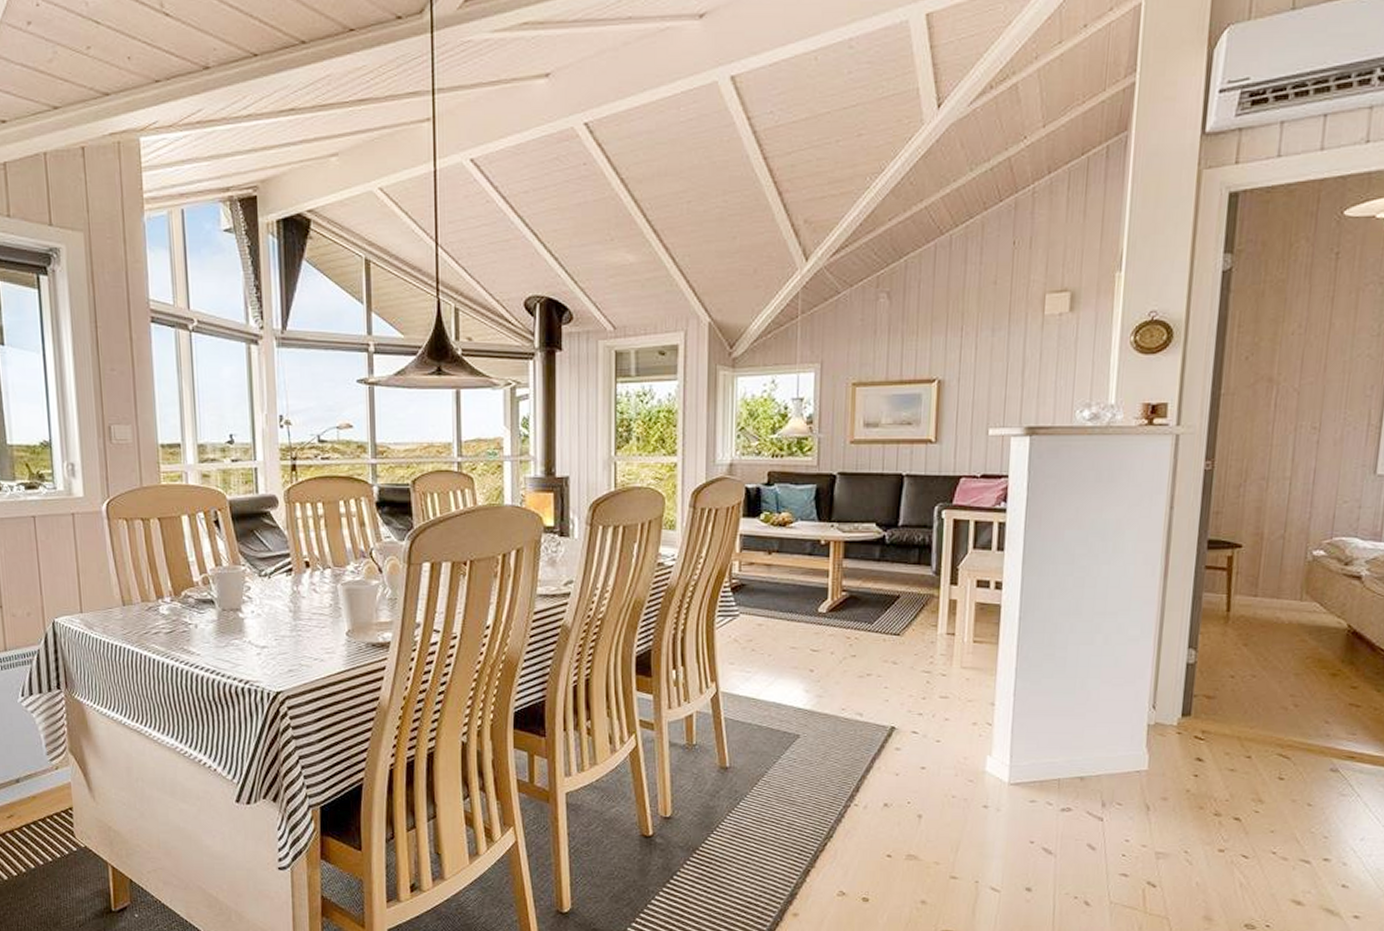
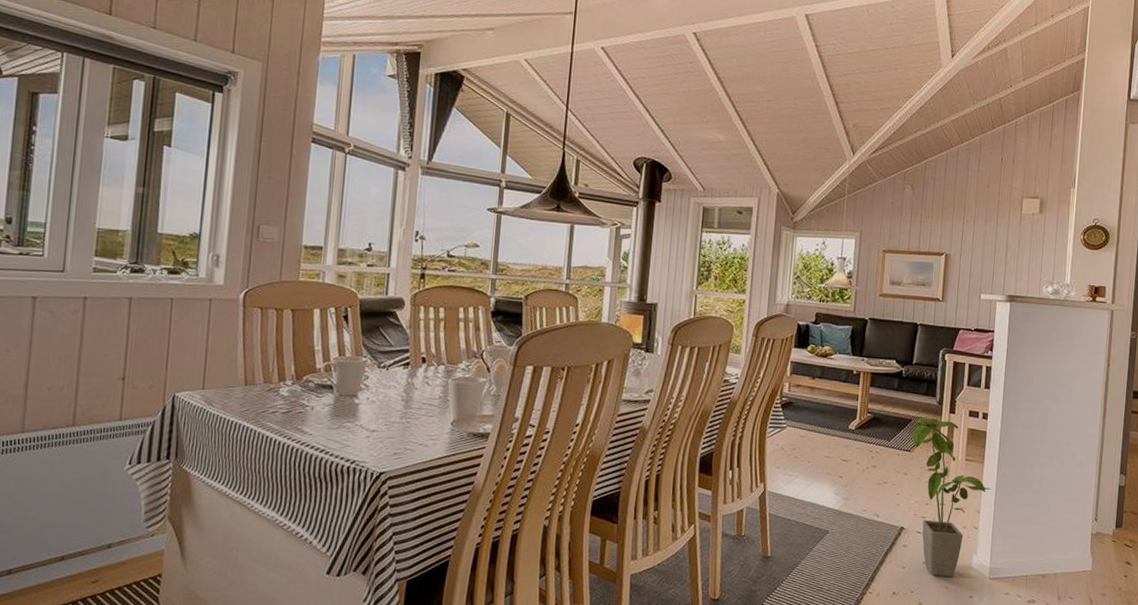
house plant: none [901,592,1009,783] -> present [912,417,992,577]

